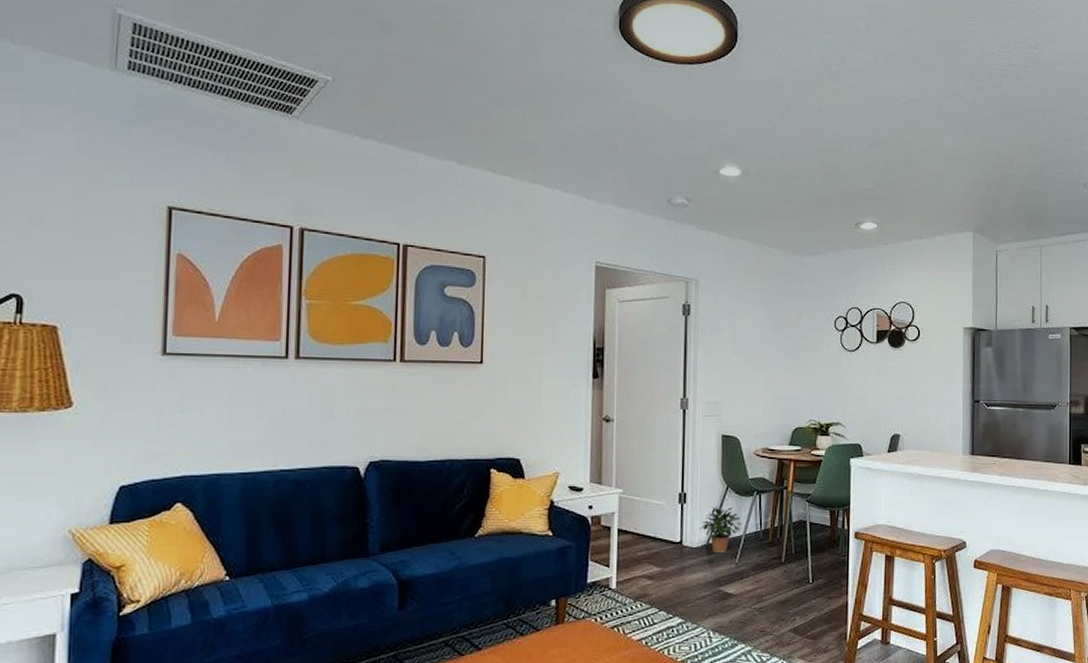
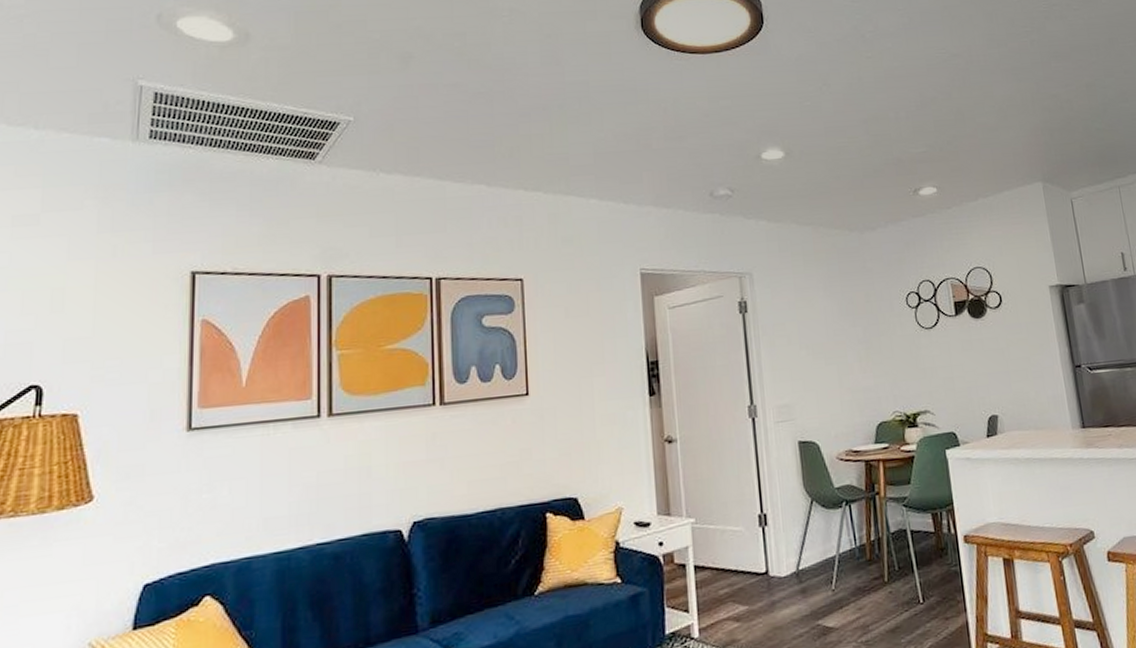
potted plant: present [700,507,743,553] -> none [786,525,835,580]

